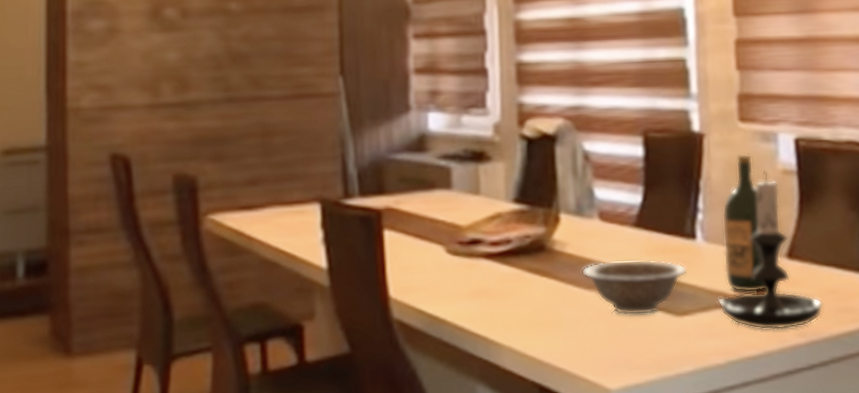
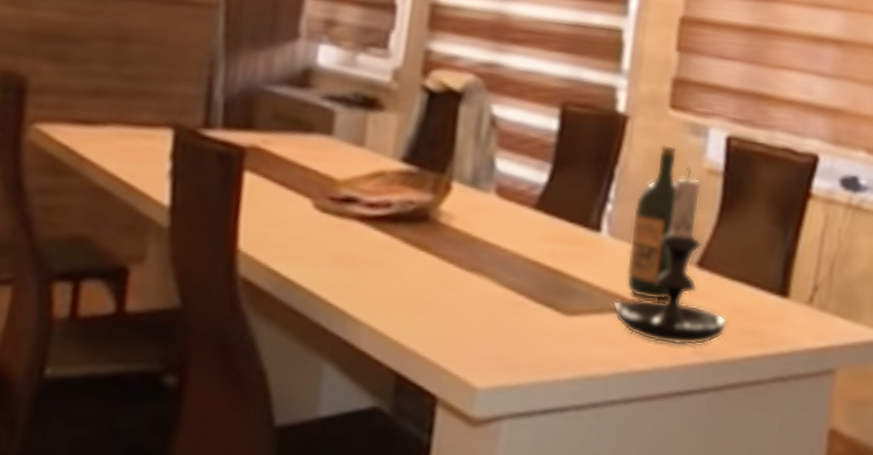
decorative bowl: present [582,259,688,316] -> none [466,242,586,310]

